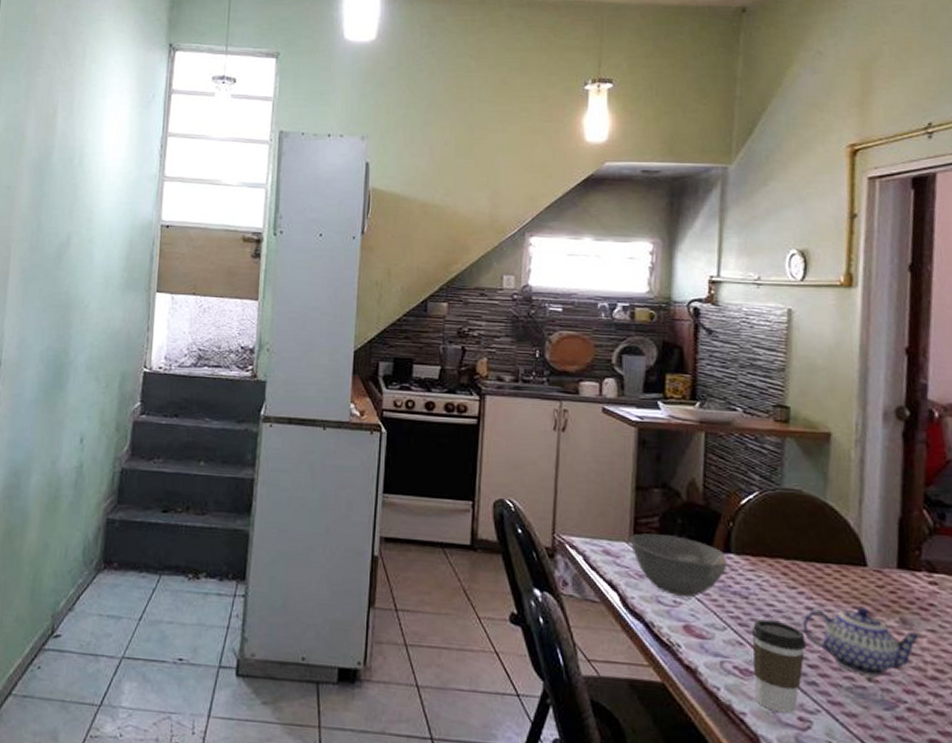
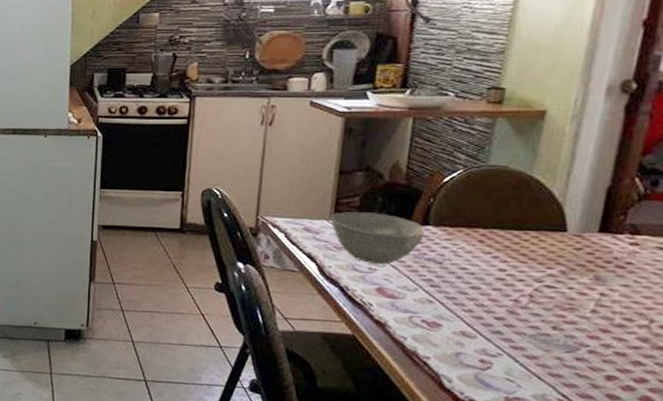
coffee cup: present [751,619,806,714] -> none [440,281,495,357]
teapot: present [802,606,922,677] -> none [493,267,615,326]

